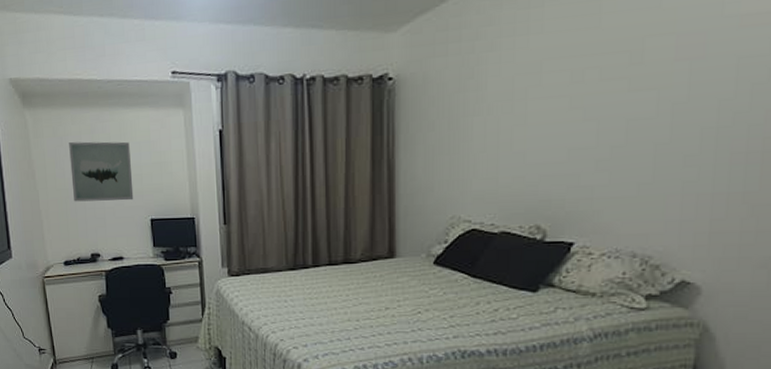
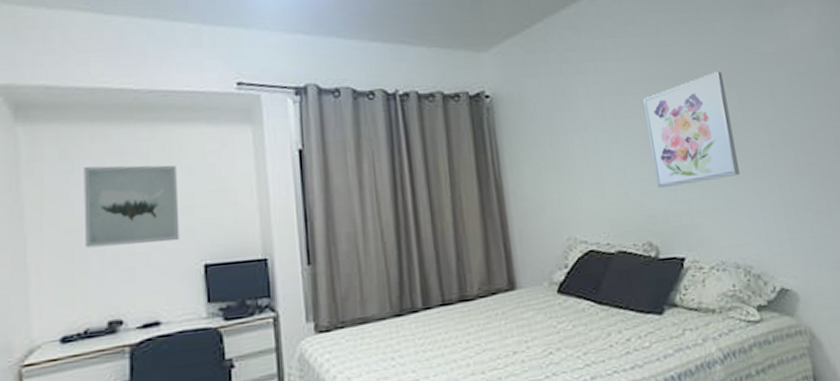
wall art: none [558,42,675,172] -> present [643,72,740,188]

